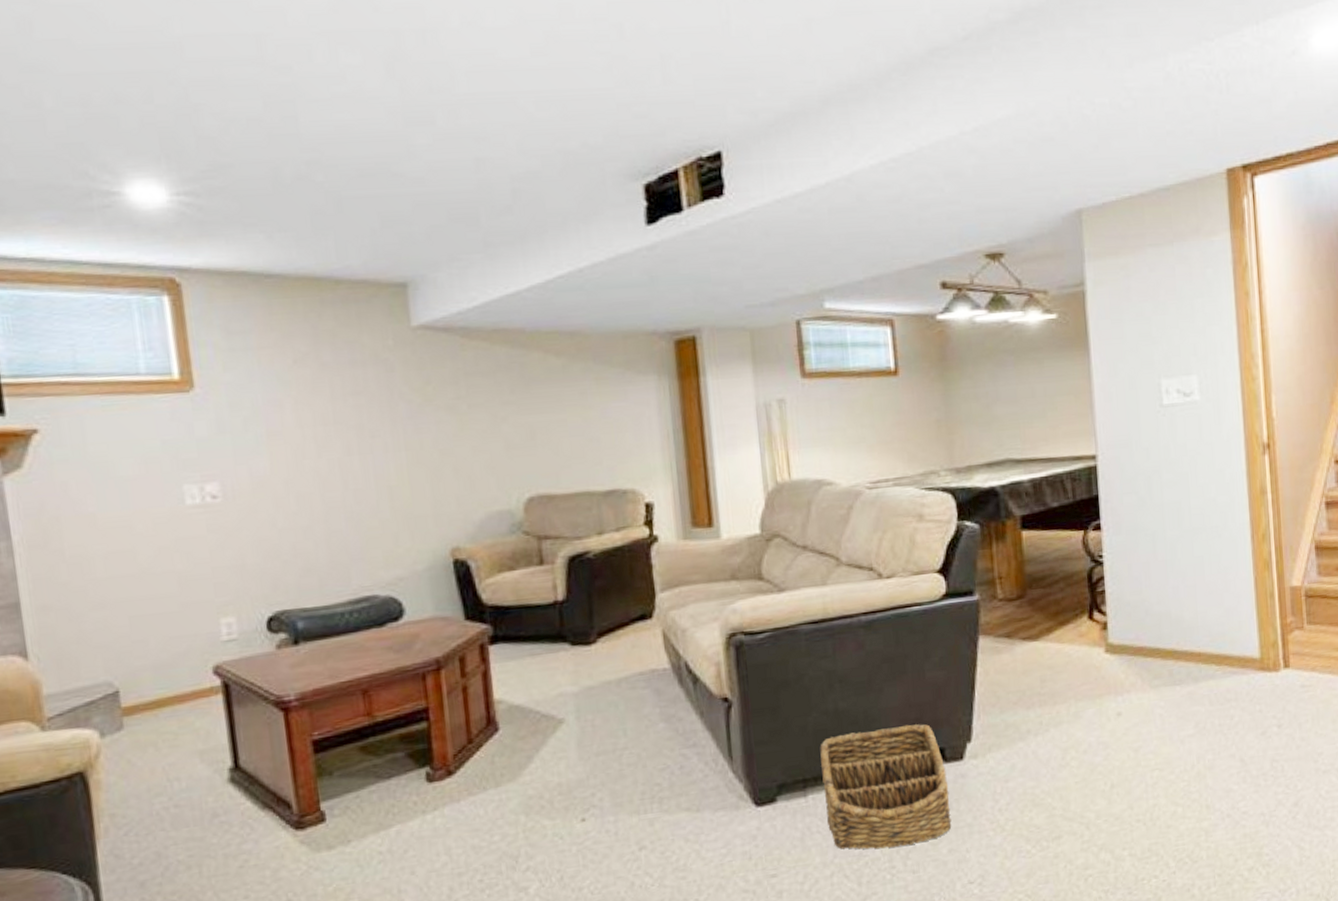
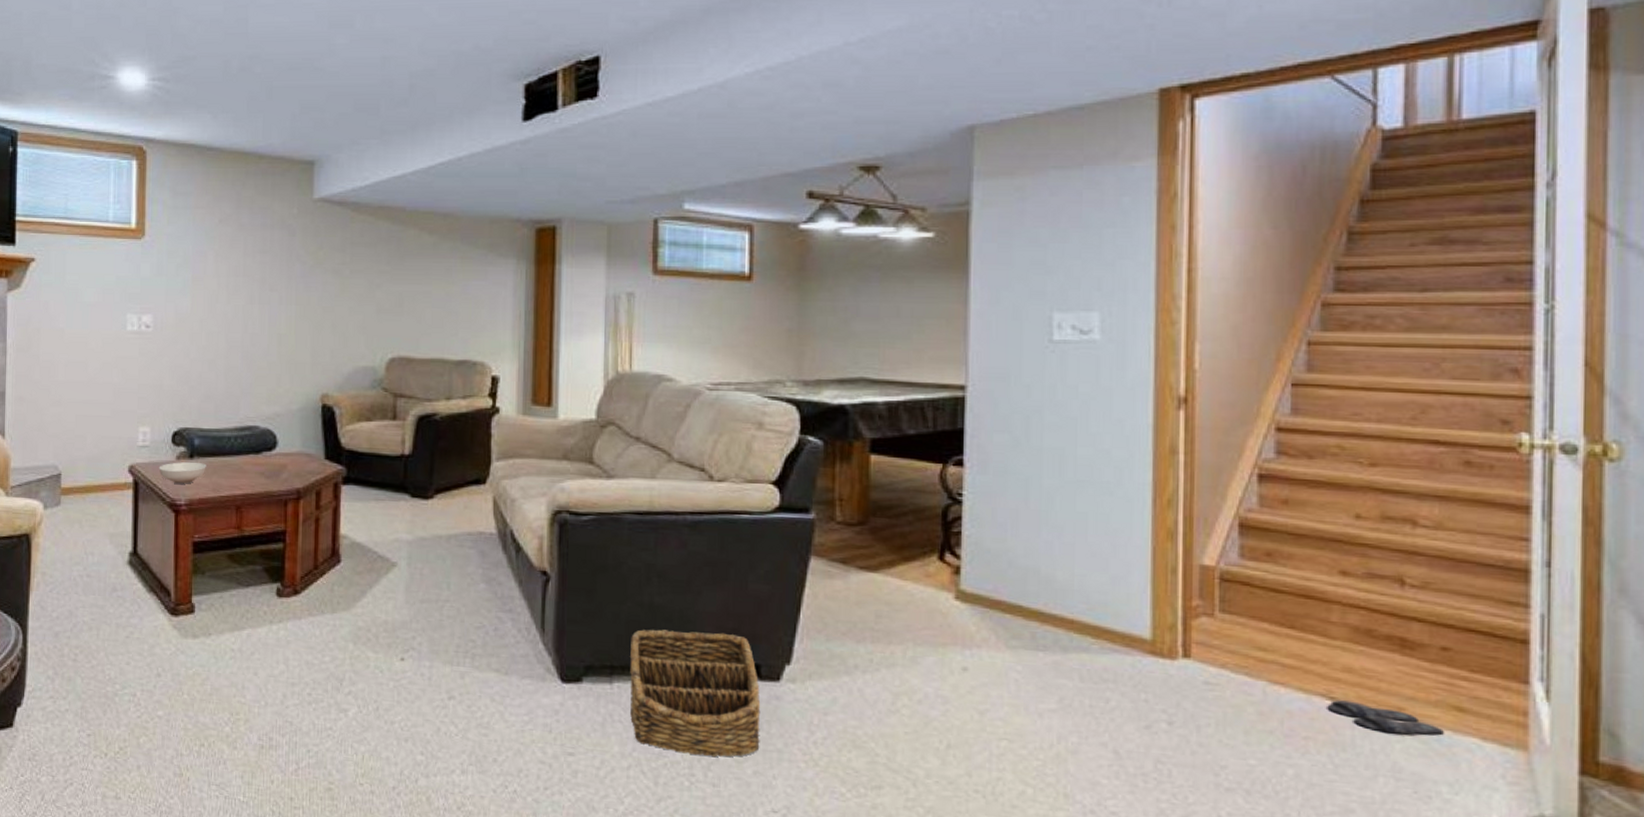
bowl: none [254,648,318,678] -> present [159,461,206,484]

